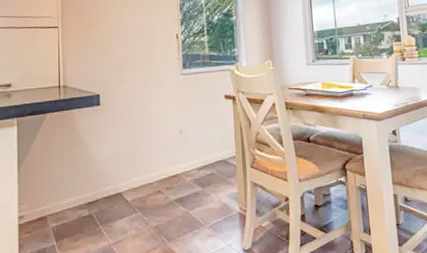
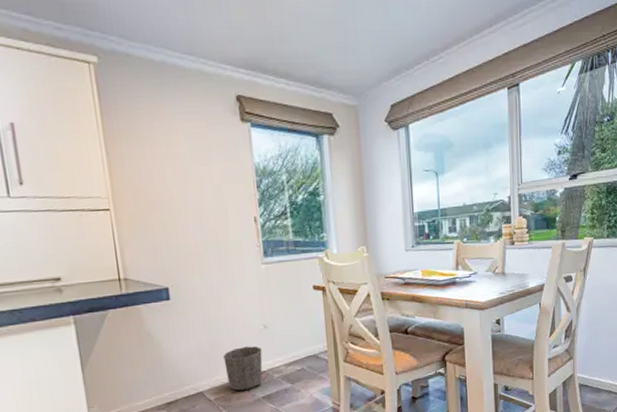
waste basket: none [142,150,177,193] -> present [223,346,263,391]

